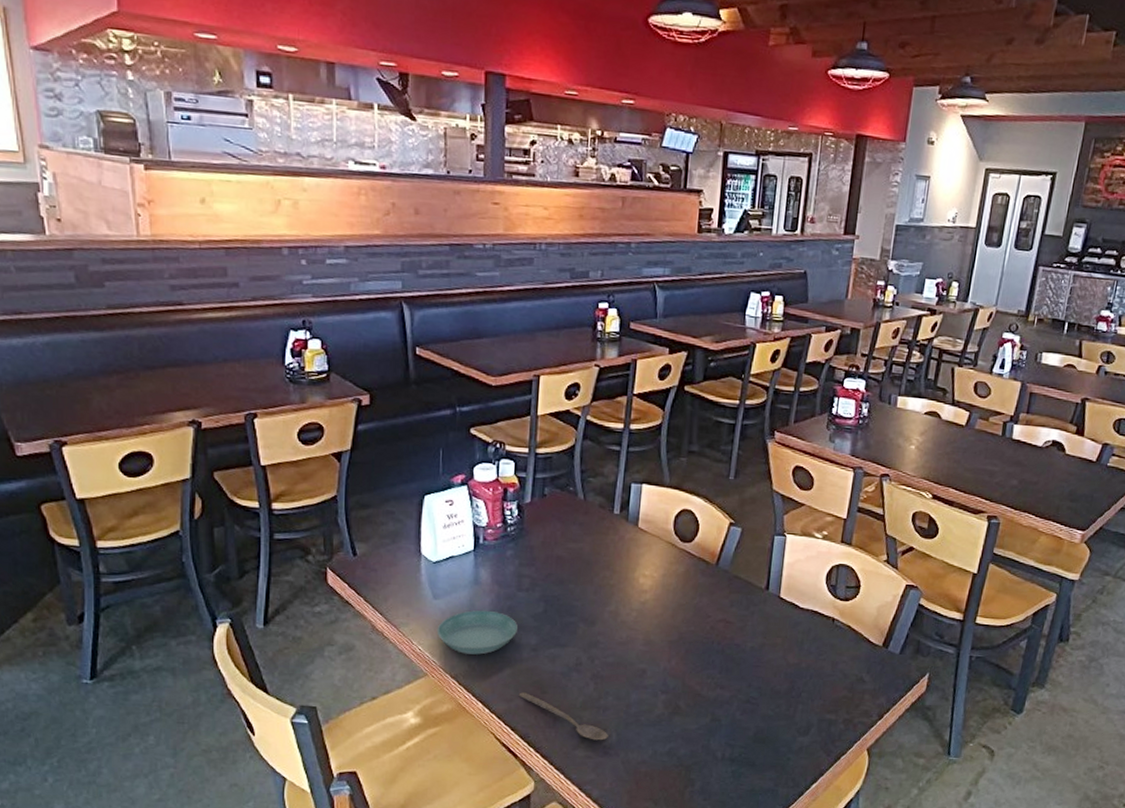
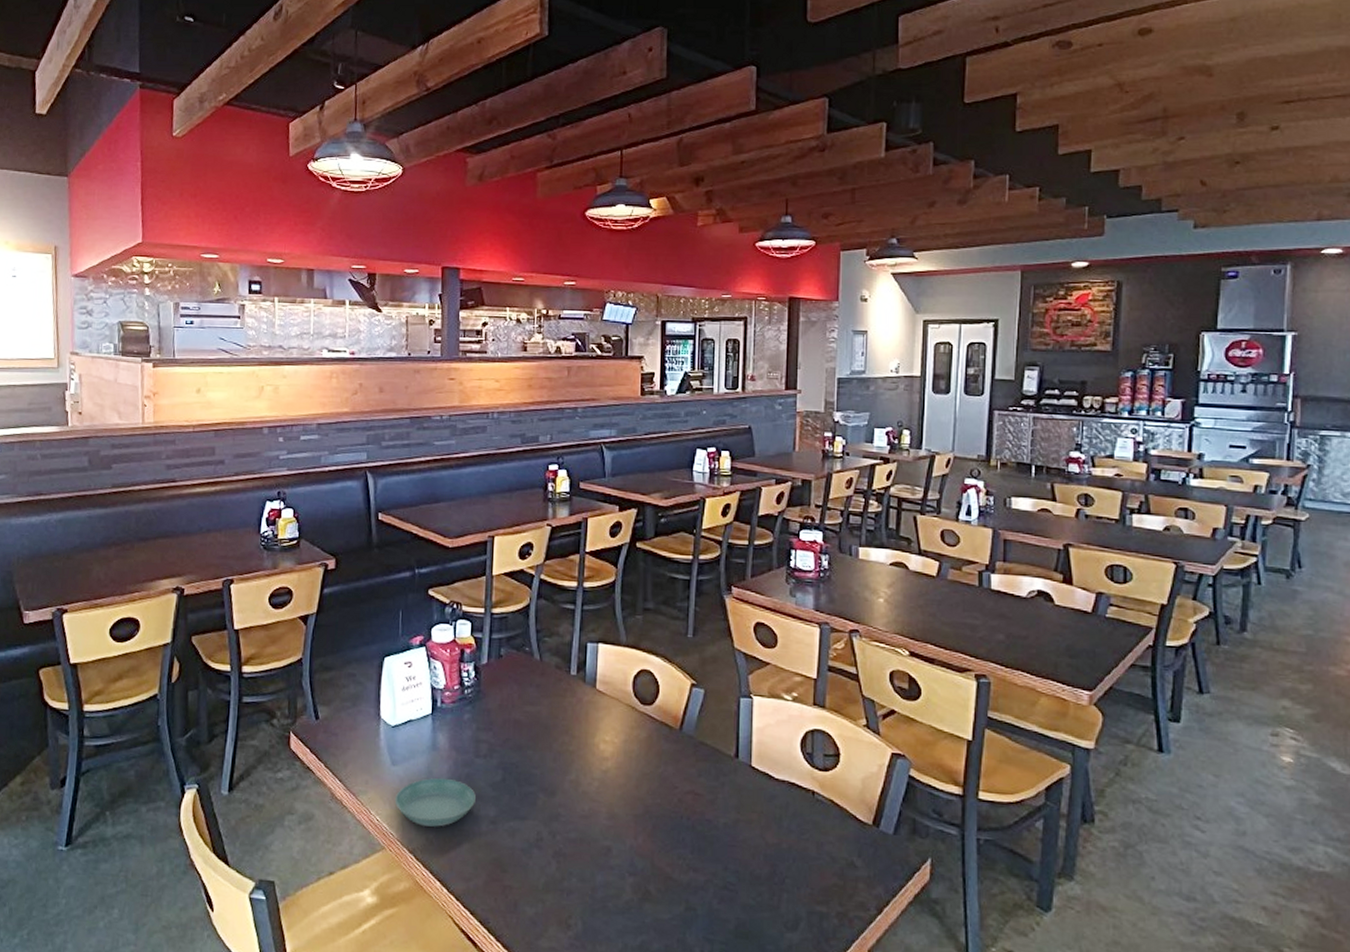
spoon: present [518,691,608,741] -> none [477,869,574,930]

